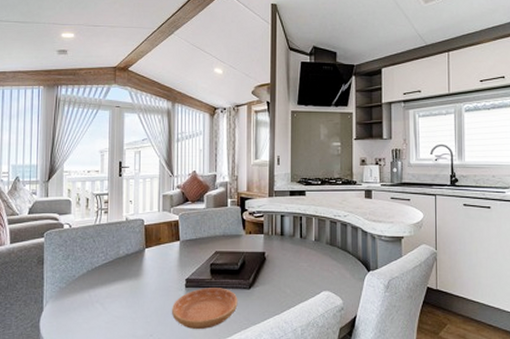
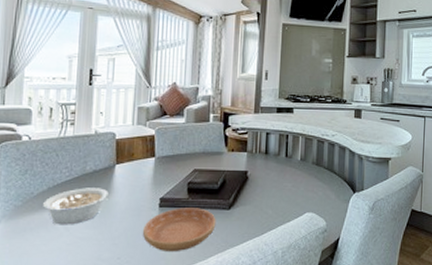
legume: none [84,270,141,305] -> present [43,188,110,225]

